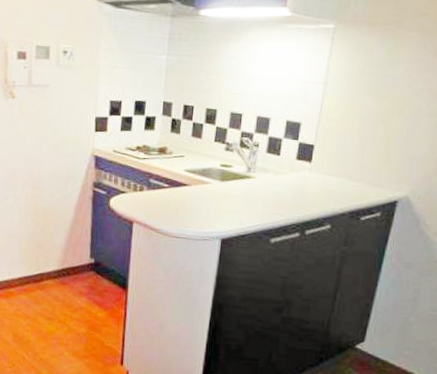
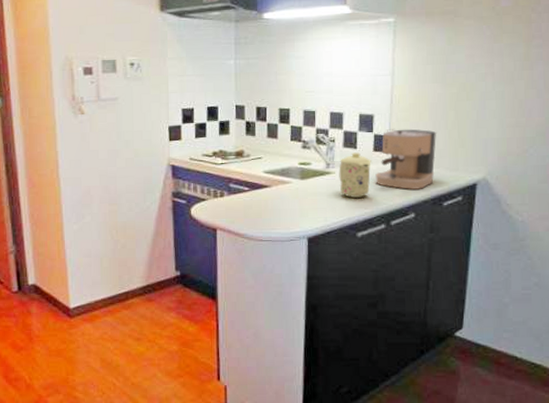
mug: none [258,159,293,205] -> present [339,152,371,198]
coffee maker: none [295,138,363,202] -> present [375,128,436,190]

